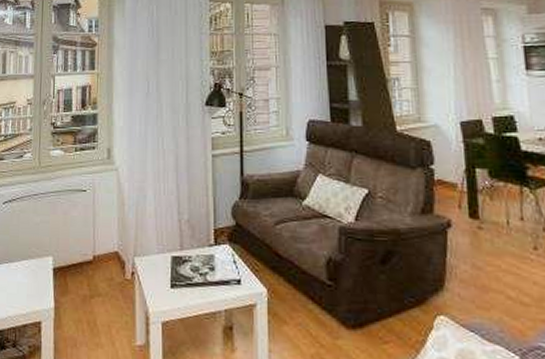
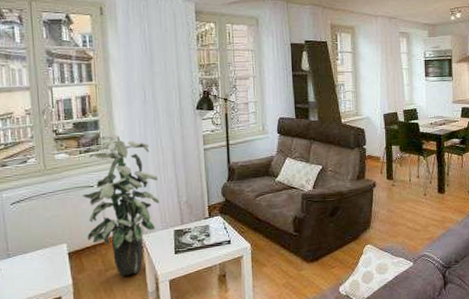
indoor plant: none [73,131,157,307] -> present [82,135,160,276]

